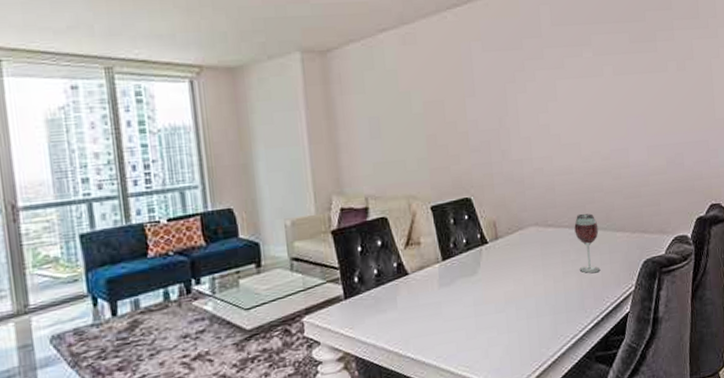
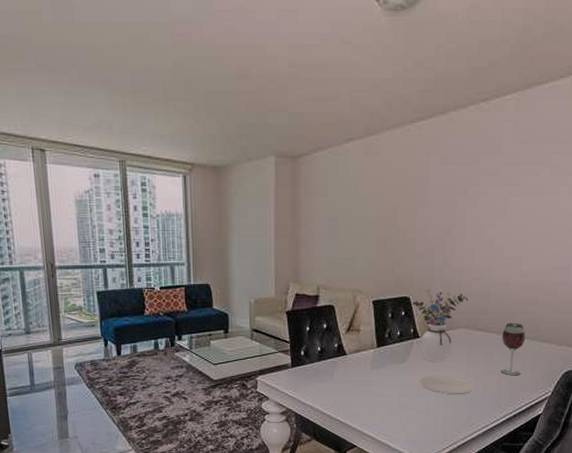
bouquet: none [475,180,534,270] -> present [412,284,469,363]
plate: none [495,283,555,305] -> present [419,375,473,395]

